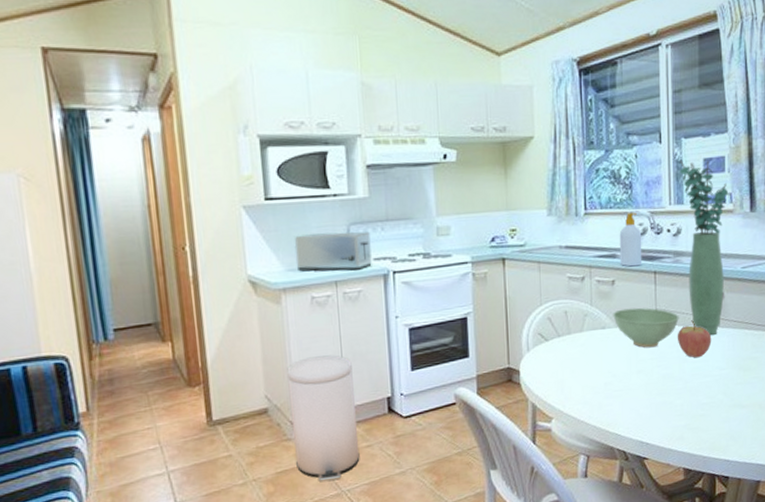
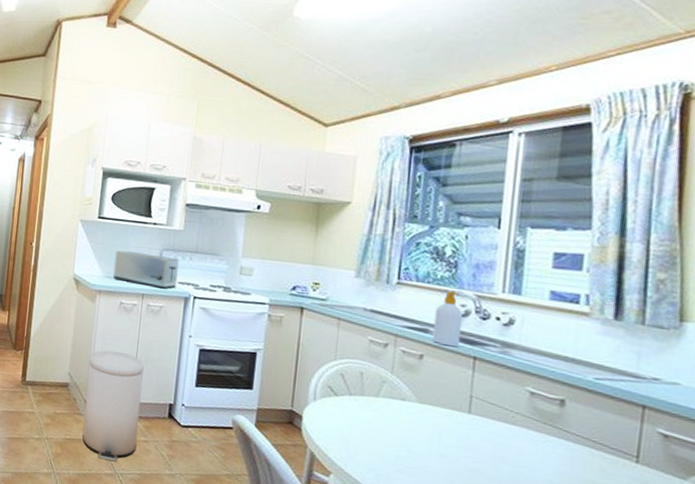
bowl: present [613,307,679,348] -> none [416,385,500,436]
fruit: present [677,320,712,358] -> none [494,419,542,463]
vase: present [679,159,729,335] -> none [516,249,585,443]

